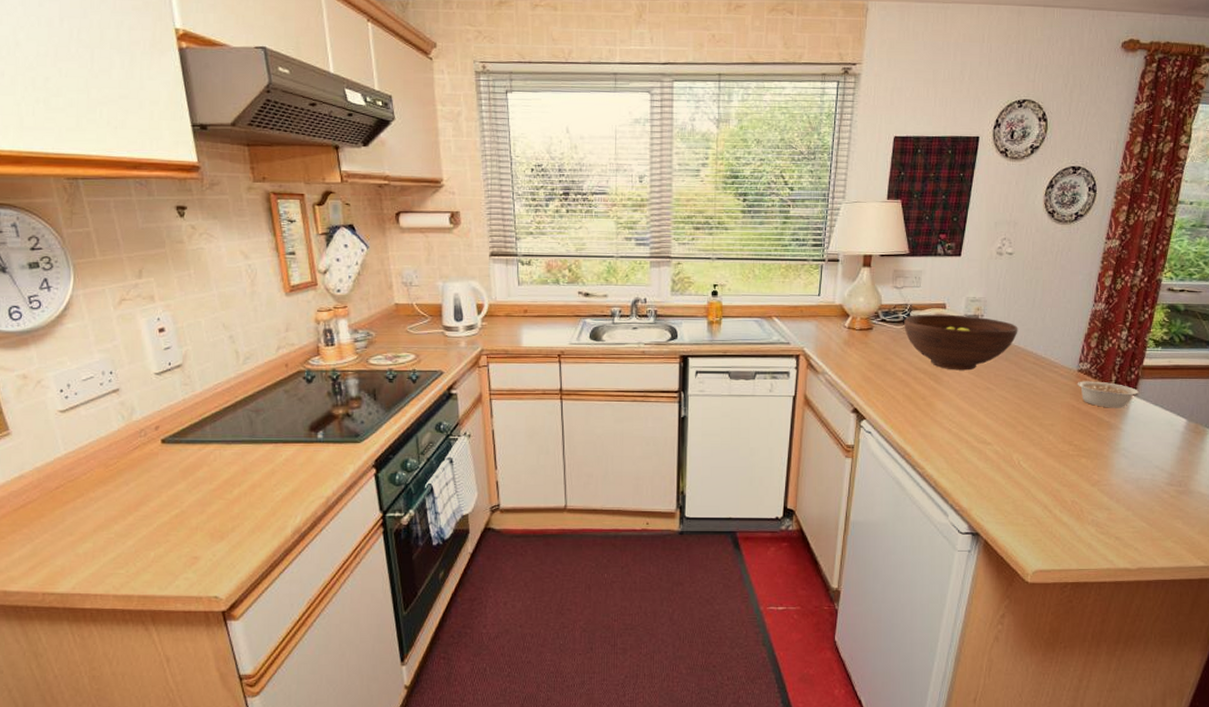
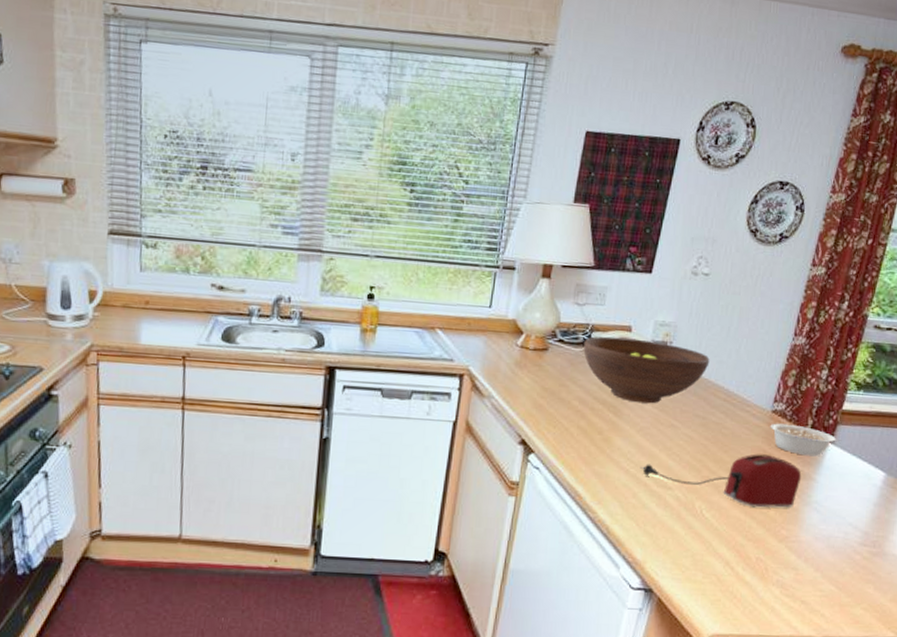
toaster: none [961,409,1109,457] -> present [640,454,802,508]

